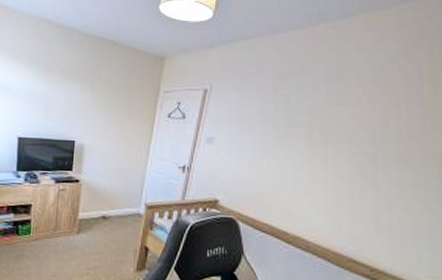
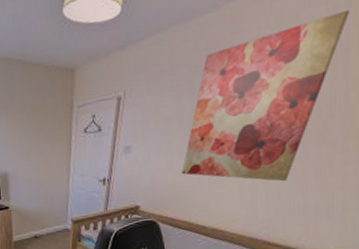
wall art: none [264,49,419,197] -> present [182,10,349,182]

